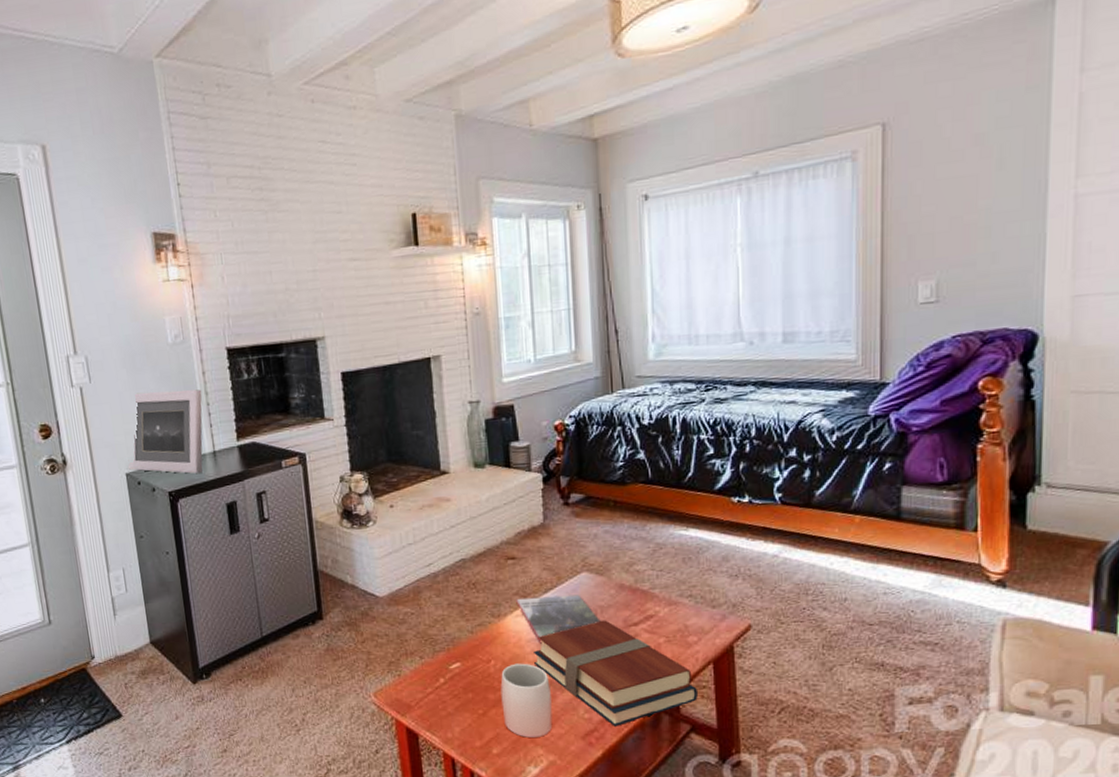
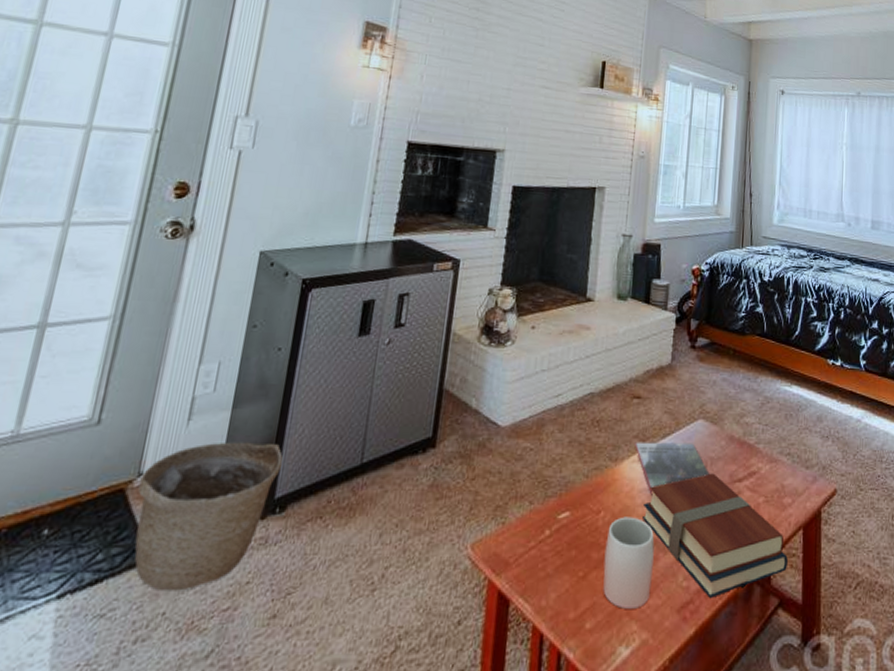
basket: none [94,627,198,736] -> present [134,442,283,591]
picture frame: present [127,389,203,474] -> none [264,168,371,263]

